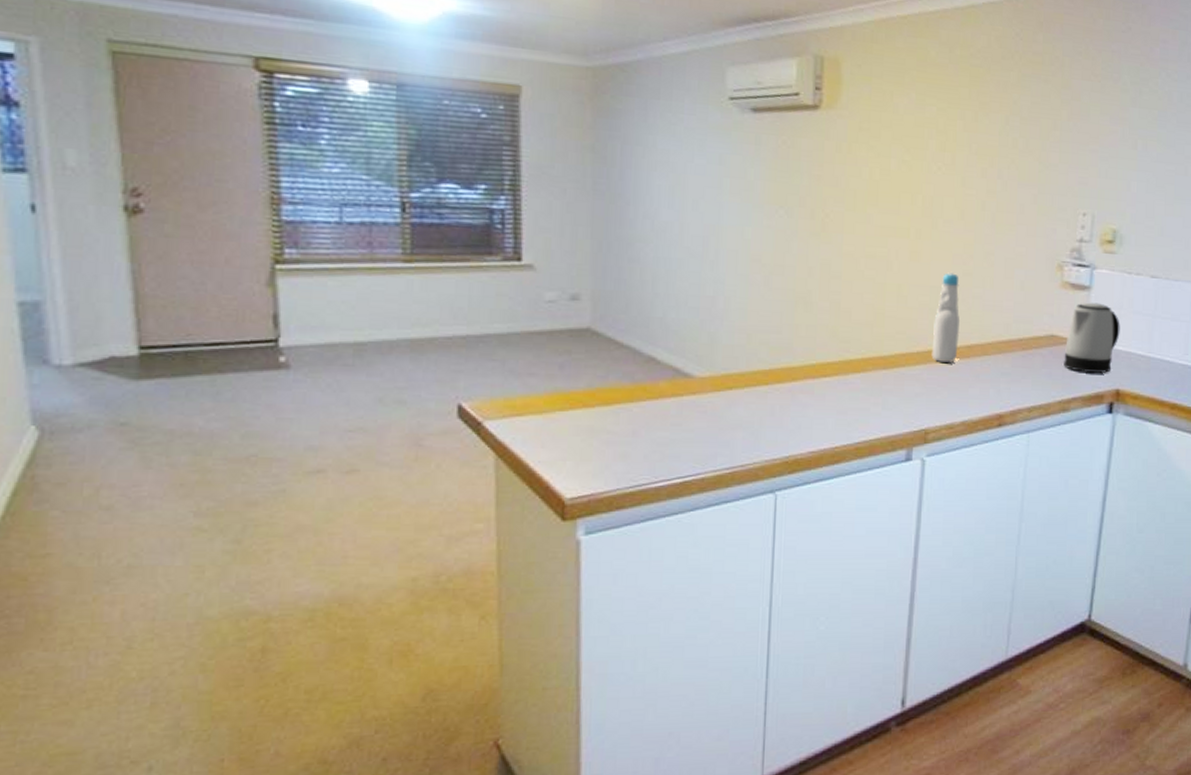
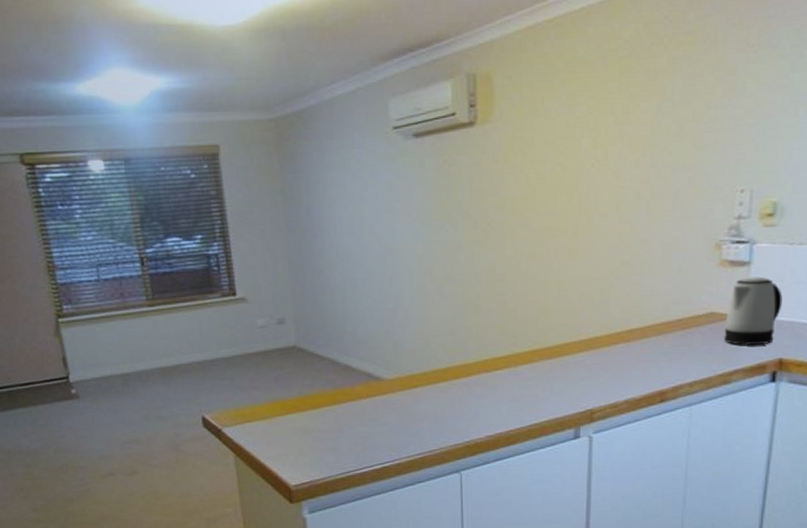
bottle: present [931,273,960,363] -> none [593,264,620,348]

